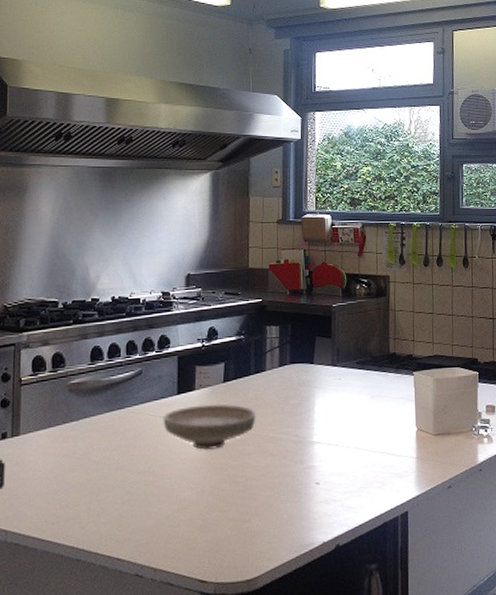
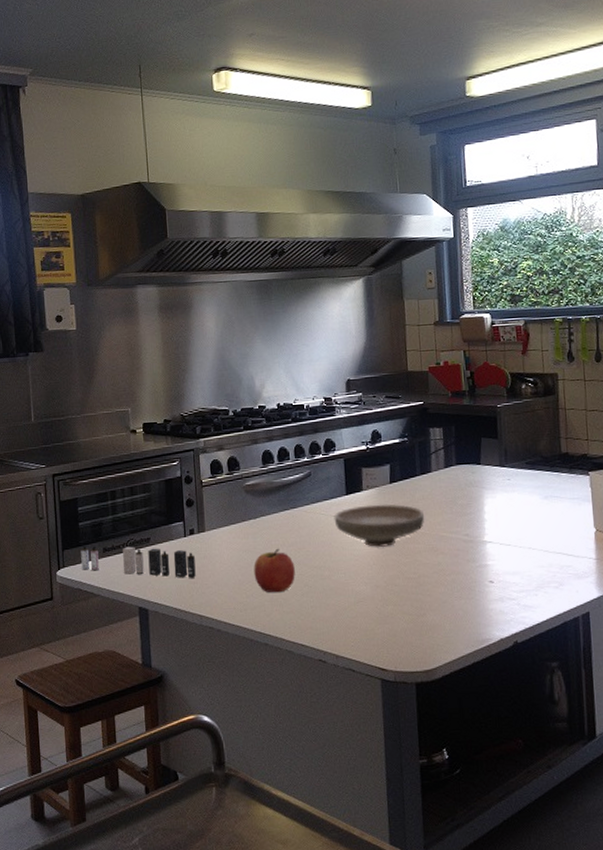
apple: none [71,452,117,502] -> present [254,548,295,593]

